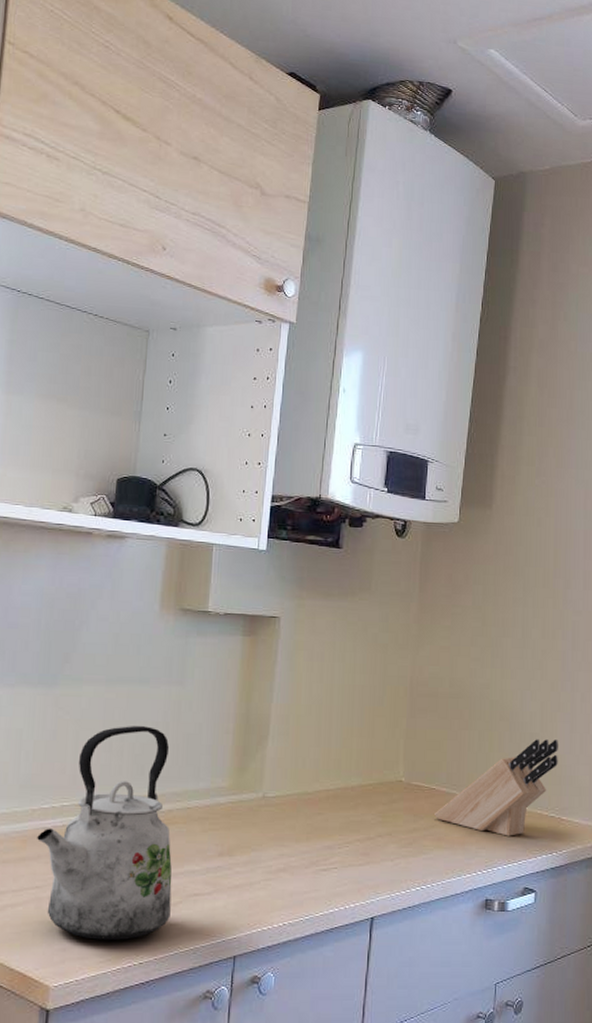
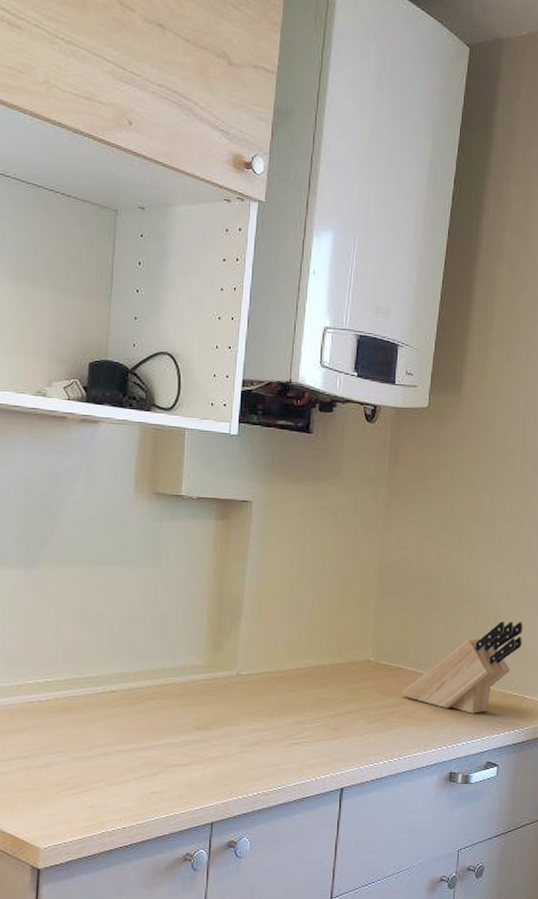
kettle: present [37,725,172,940] -> none [23,605,152,806]

